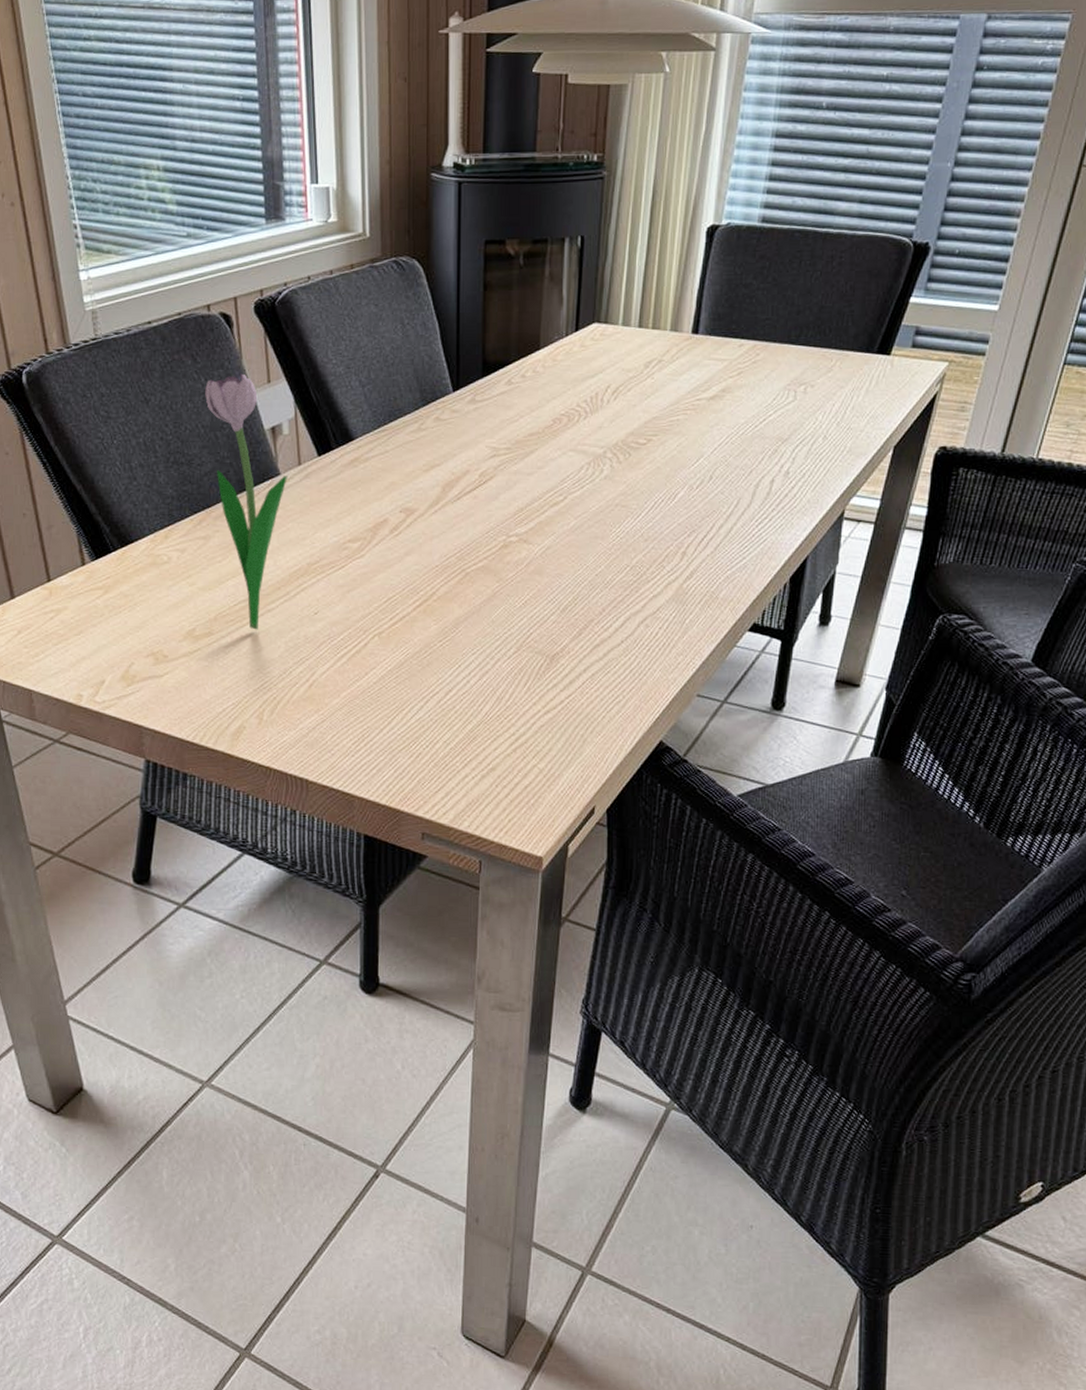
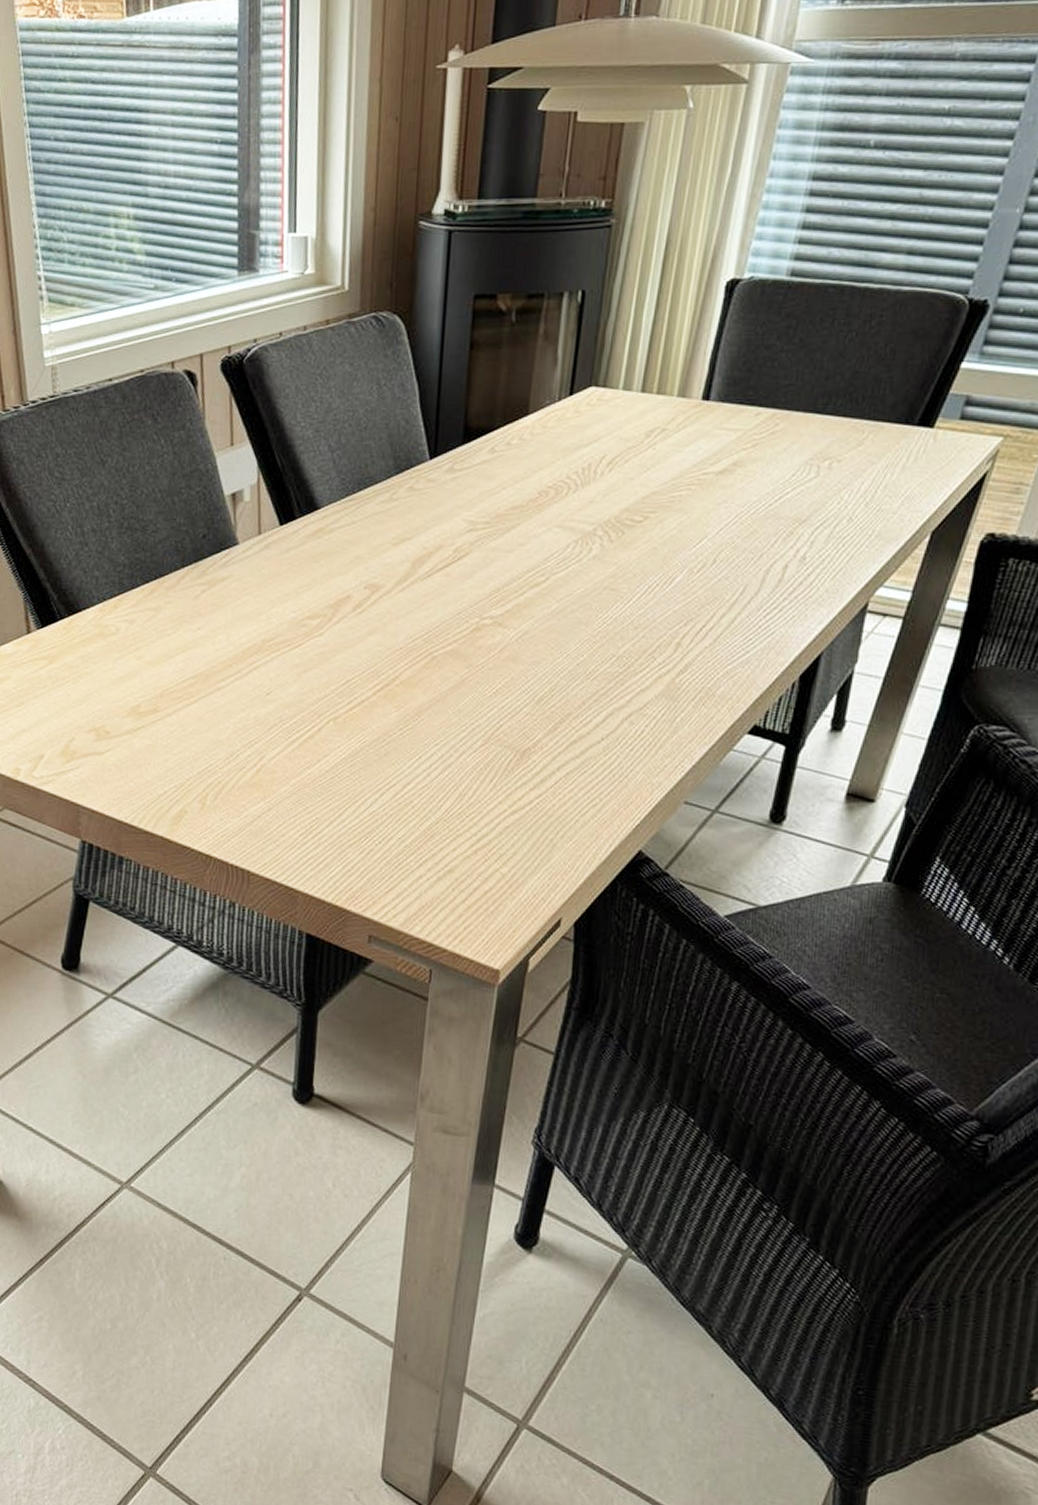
flower: present [205,373,287,630] -> none [164,435,246,709]

